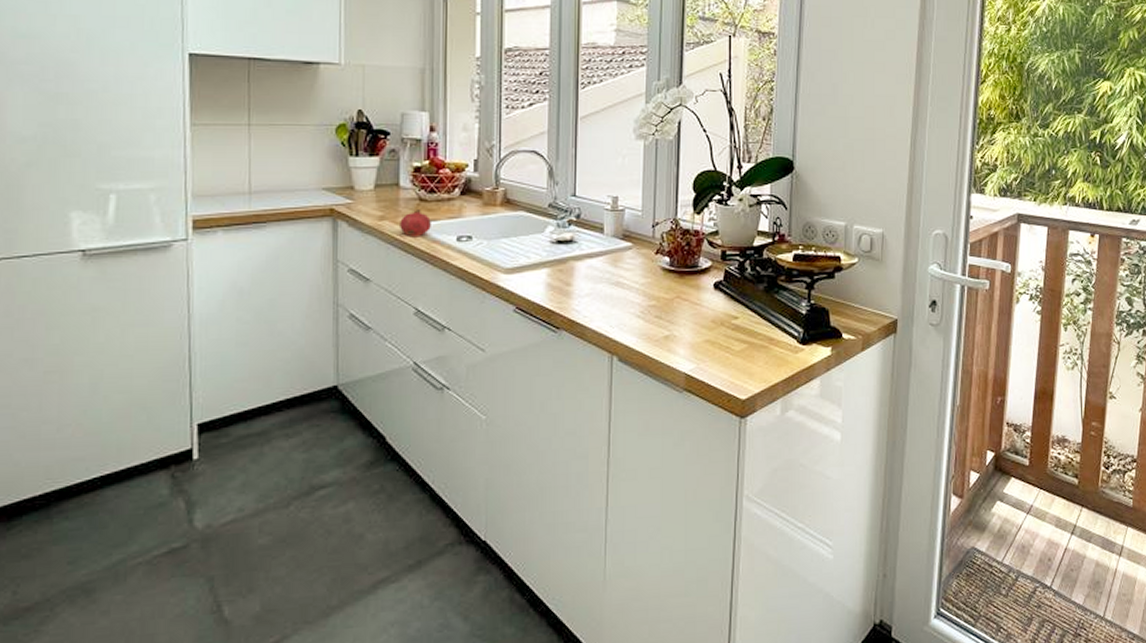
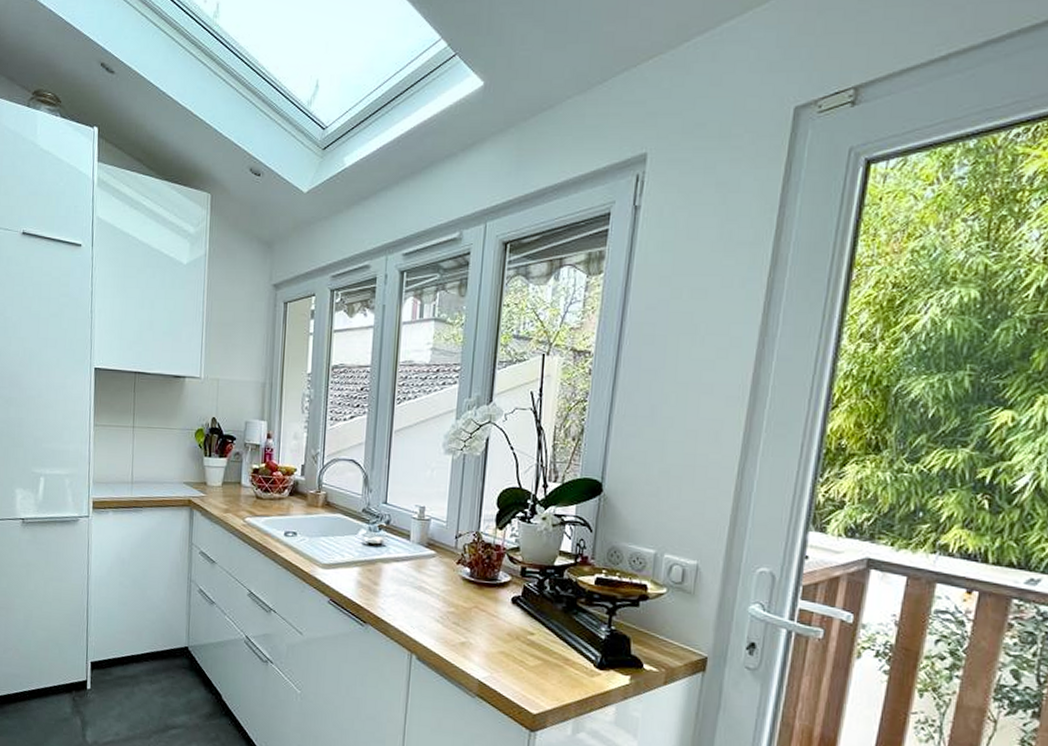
fruit: present [400,208,431,237] -> none [240,504,265,530]

